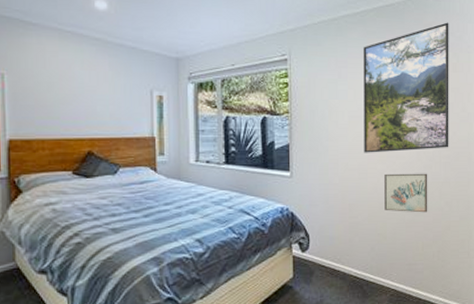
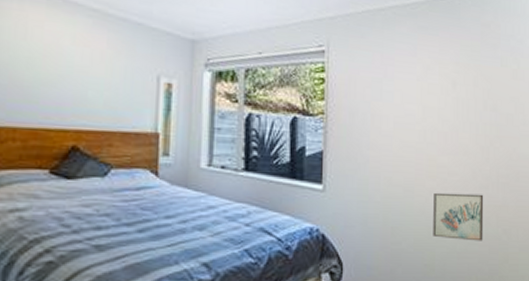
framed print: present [363,22,449,153] -> none [411,23,509,168]

